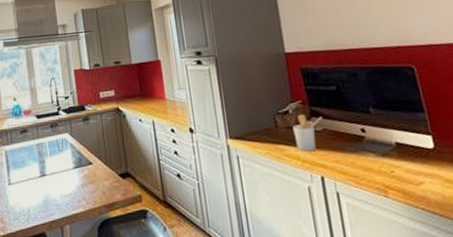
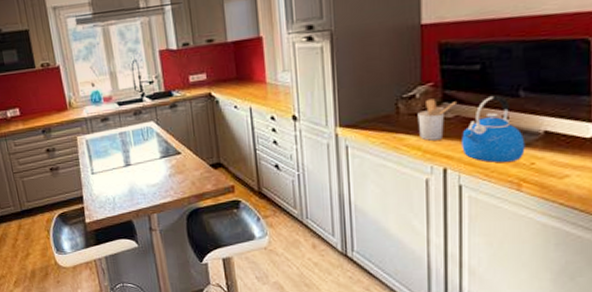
kettle: none [331,111,385,172] -> present [462,95,525,163]

